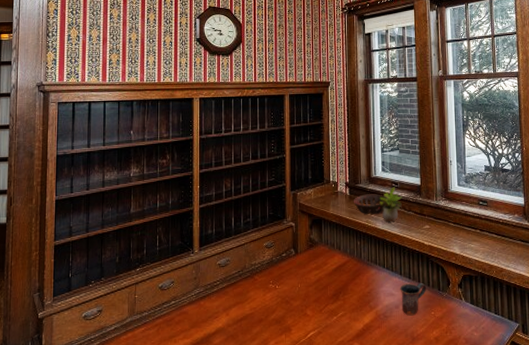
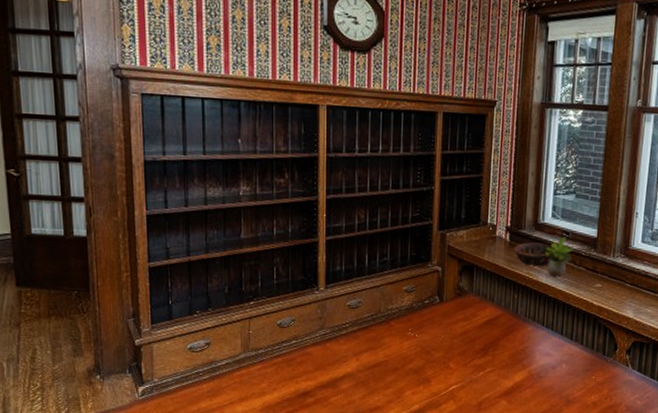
mug: present [400,282,426,316] -> none [558,344,590,378]

